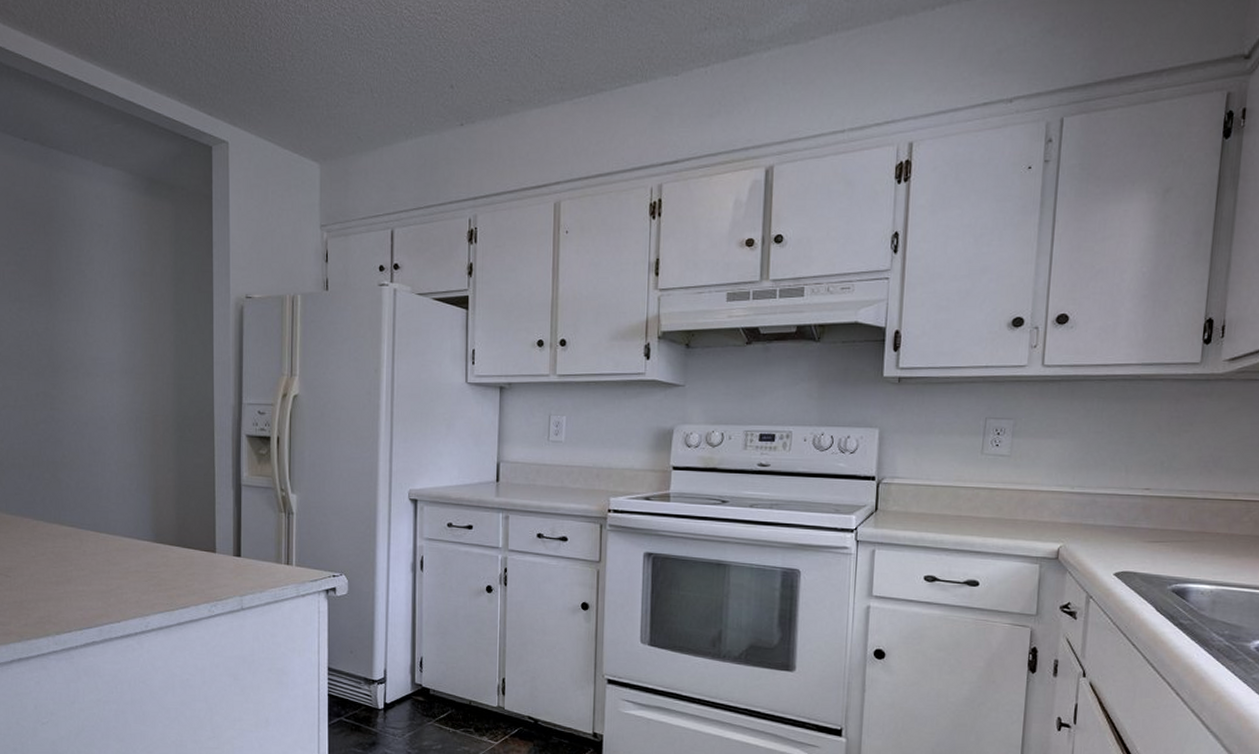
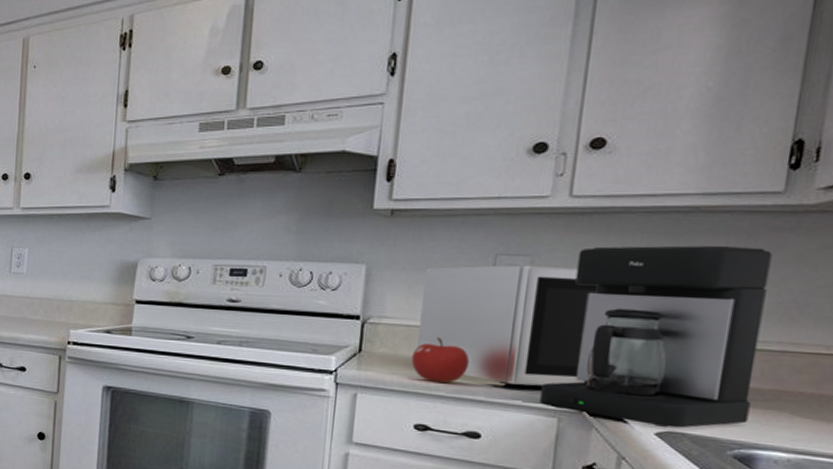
fruit: none [919,495,967,537] -> present [411,337,469,384]
microwave: none [924,427,1068,537] -> present [417,265,600,386]
coffee maker: none [1025,409,1194,569] -> present [539,245,772,429]

